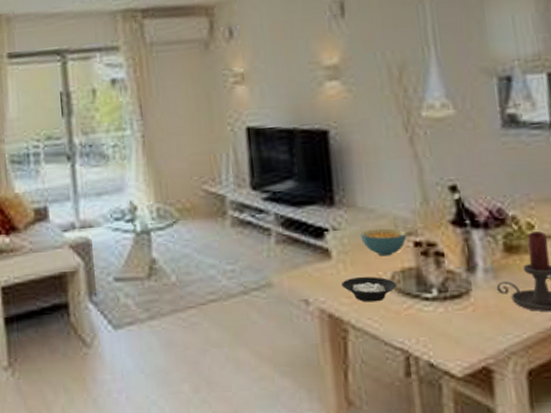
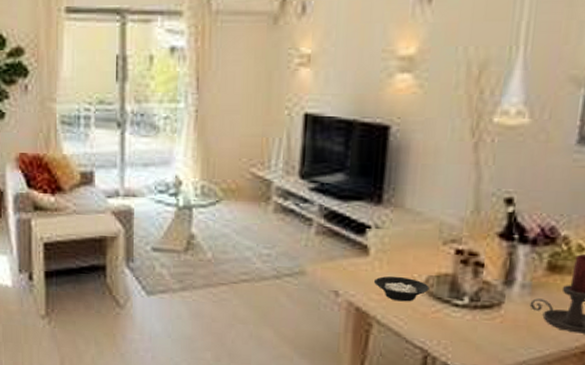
cereal bowl: present [360,228,407,257] -> none [402,232,450,260]

